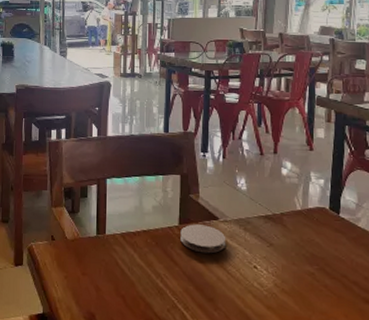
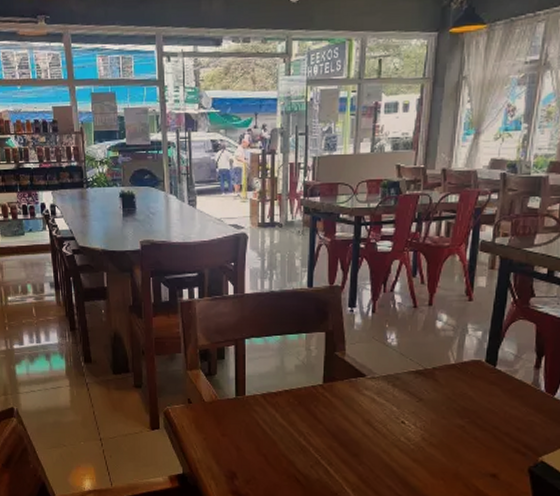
coaster: present [180,224,226,254] -> none [324,382,373,411]

